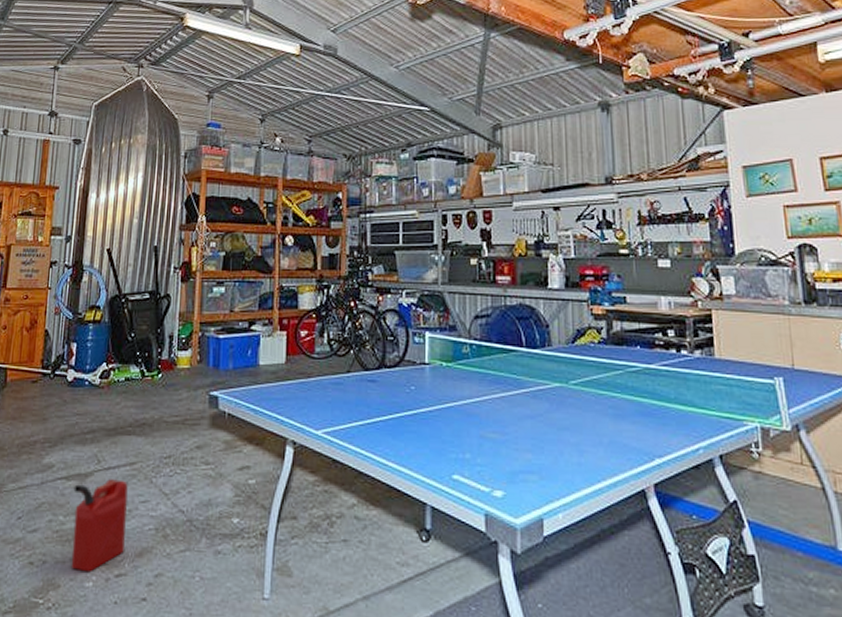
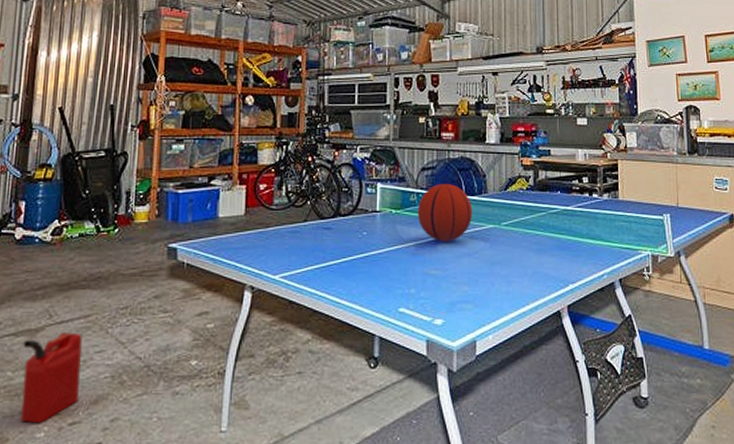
ball: none [471,333,536,401] -> present [417,183,473,242]

